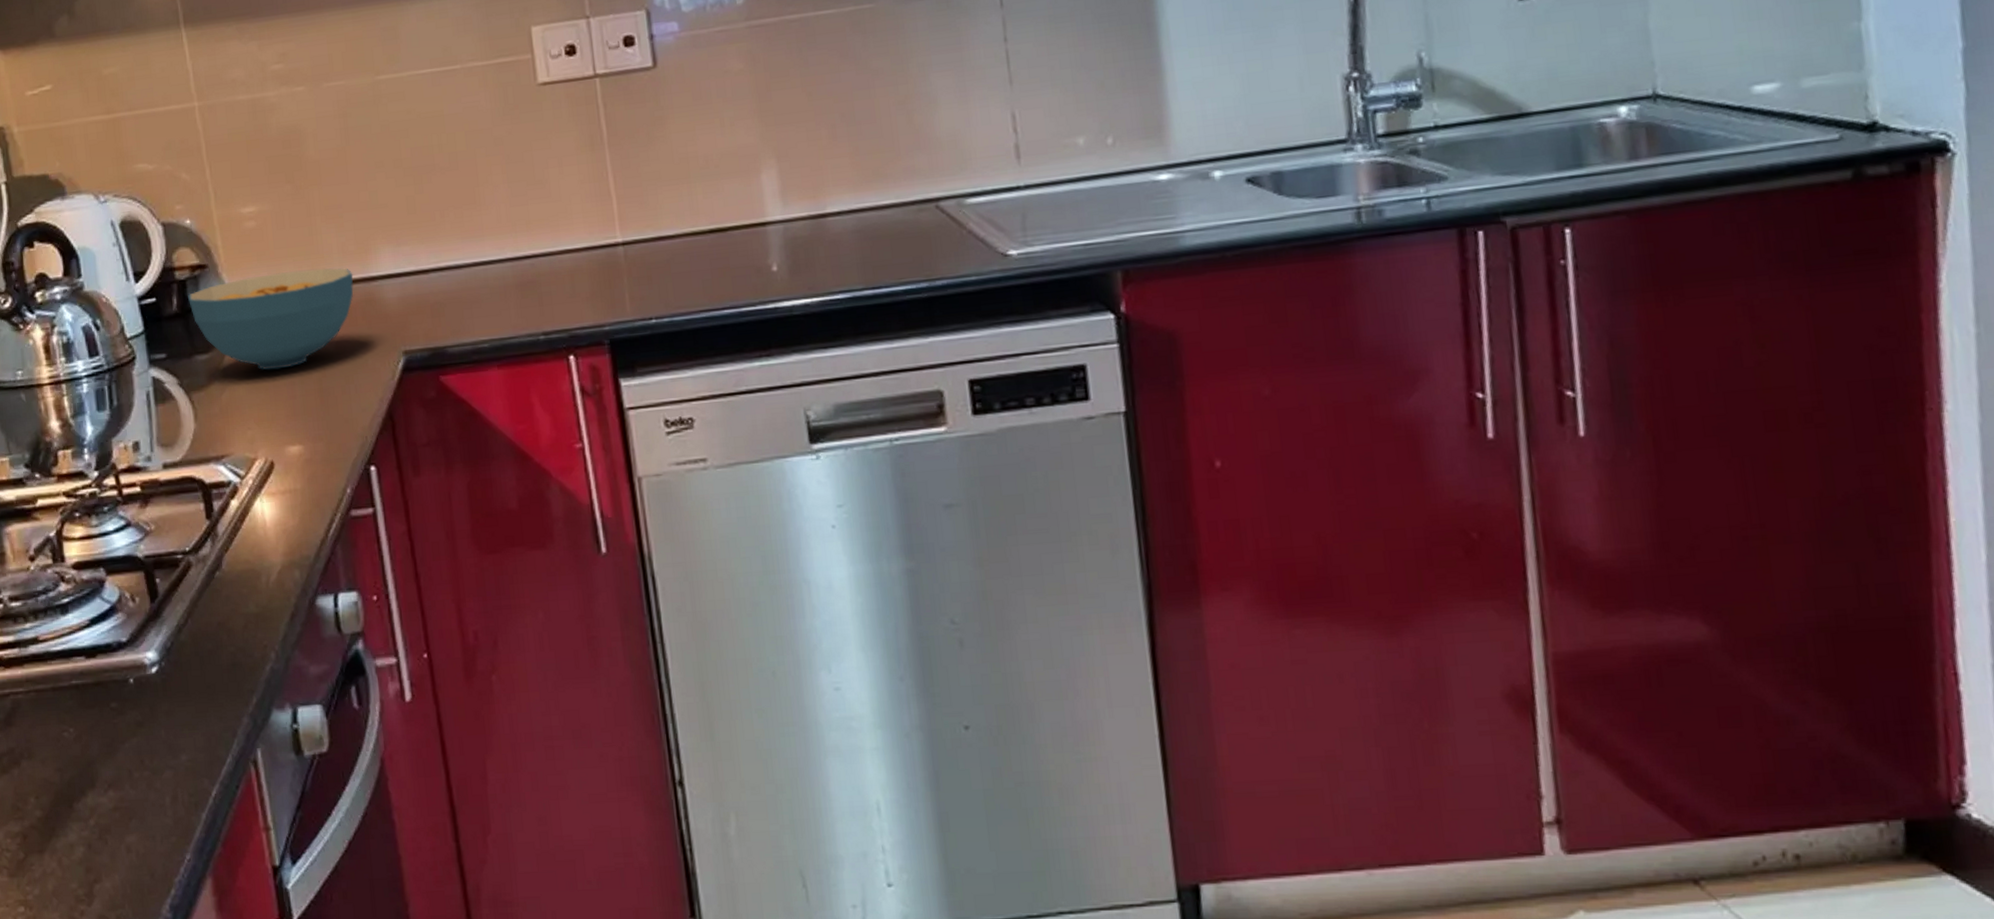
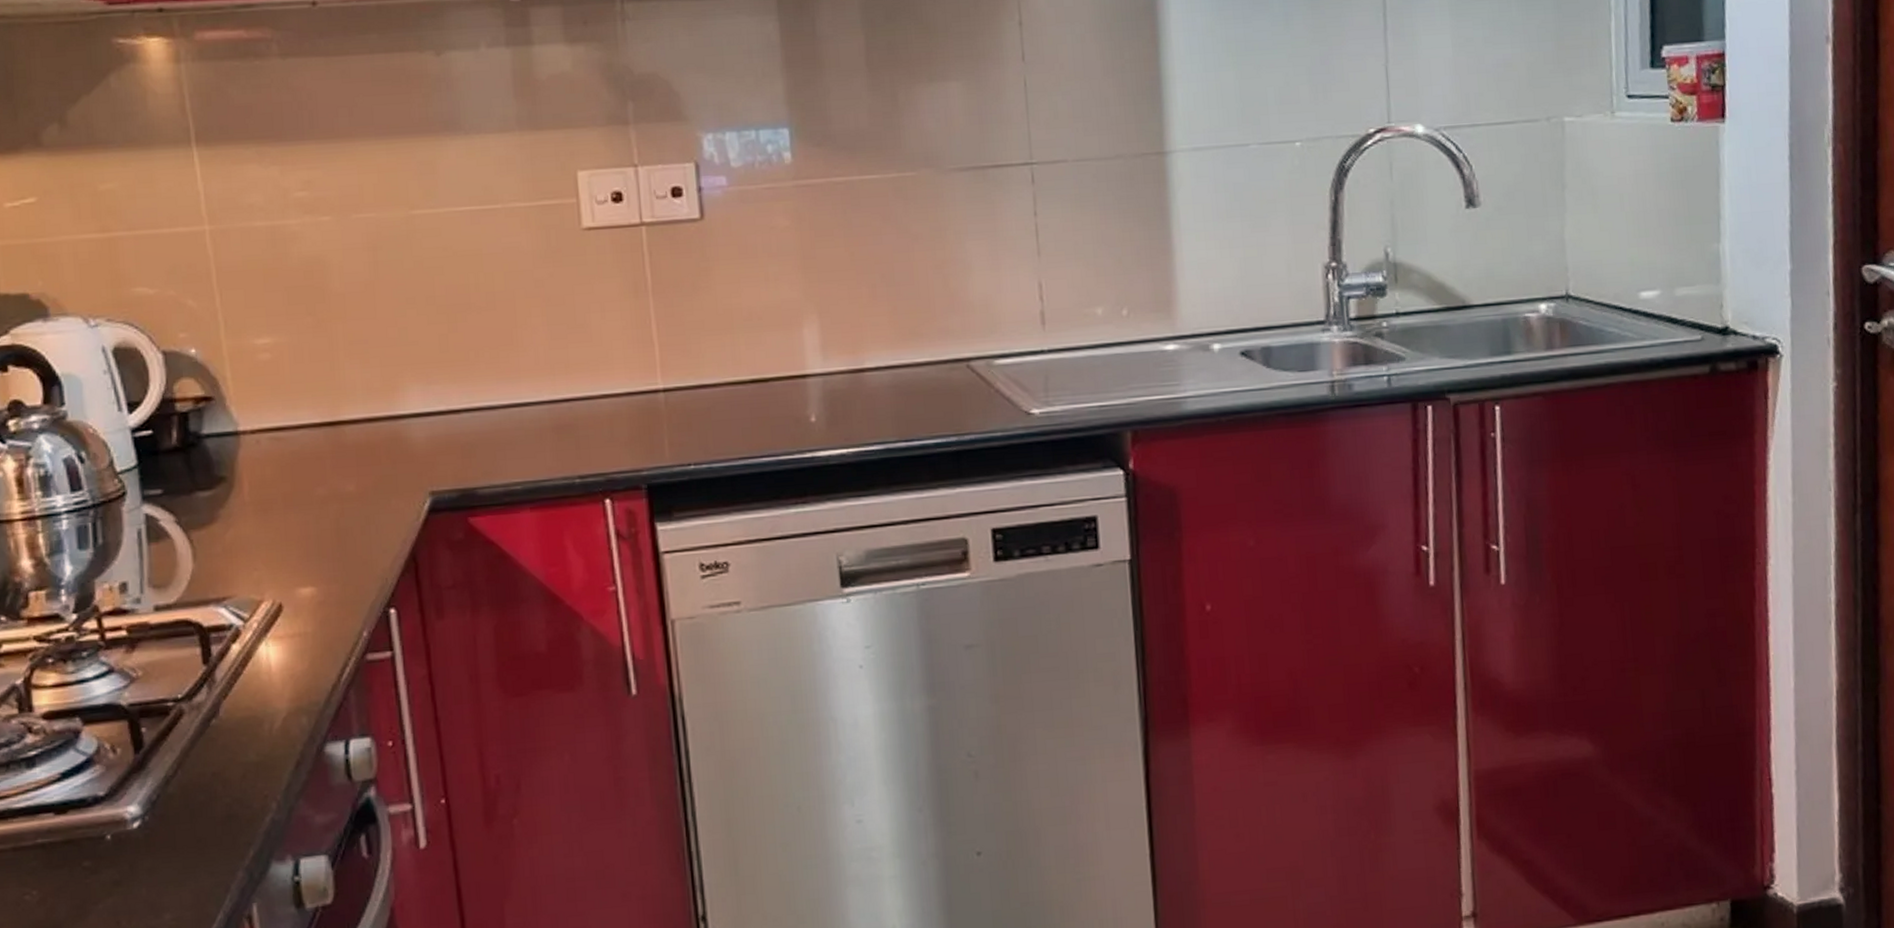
cereal bowl: present [188,268,354,370] -> none [190,404,379,509]

